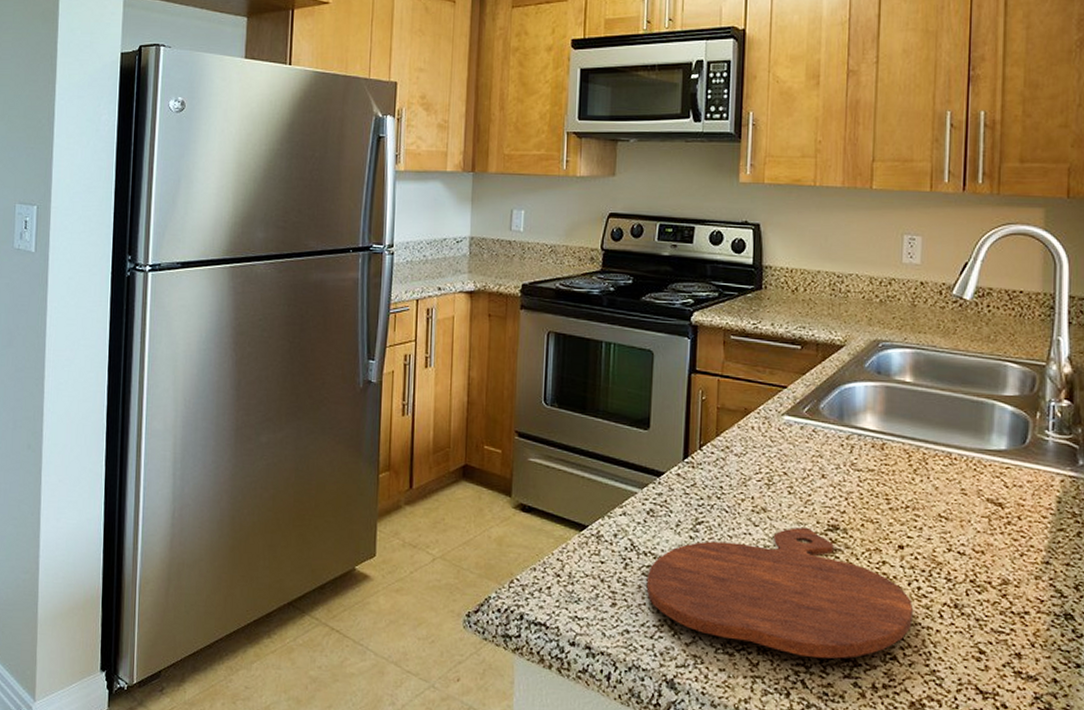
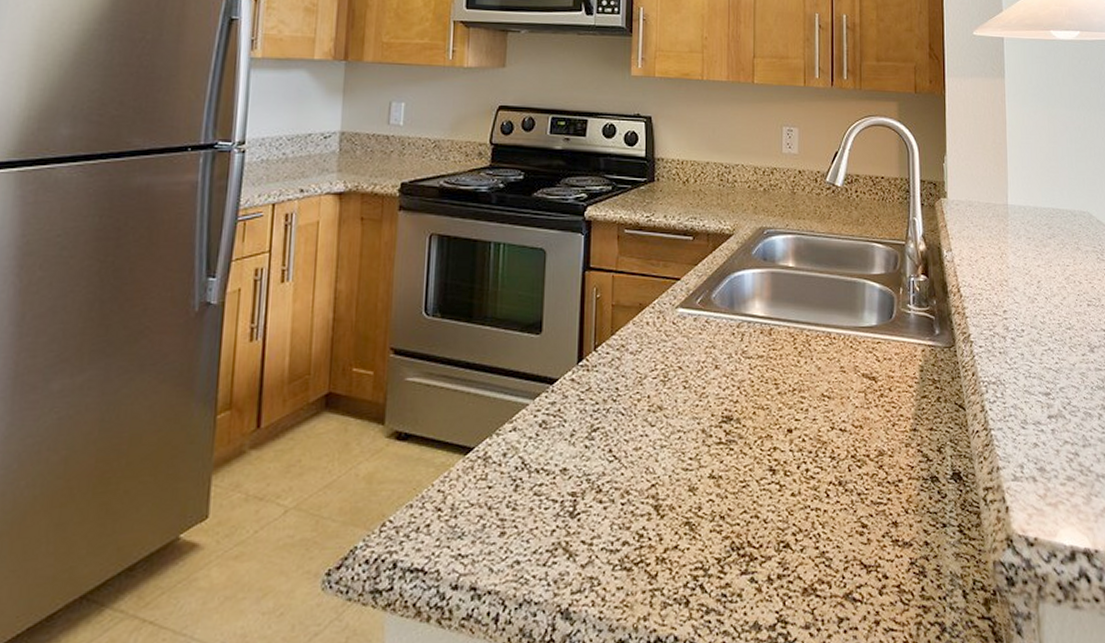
cutting board: present [646,527,914,659] -> none [538,421,803,559]

